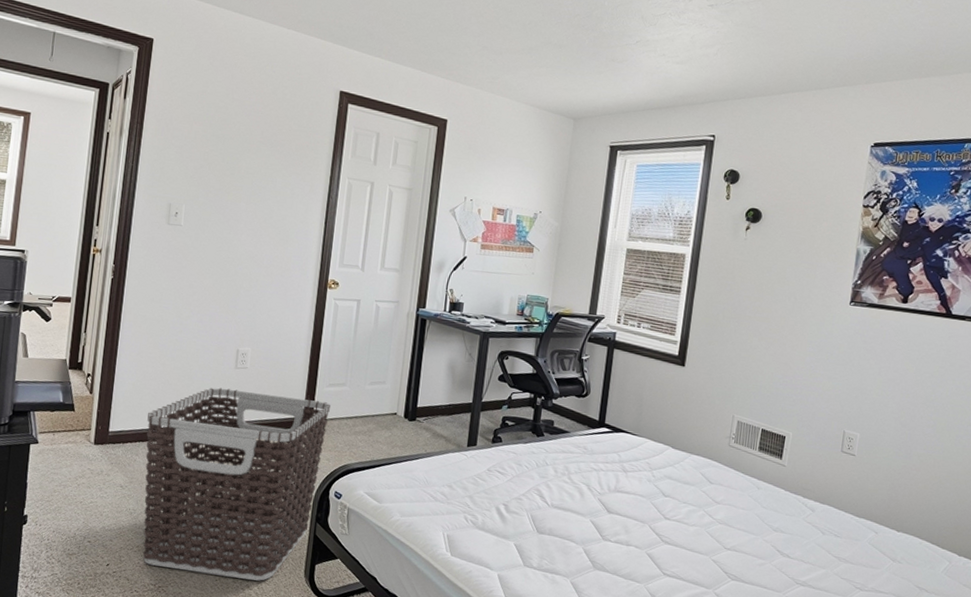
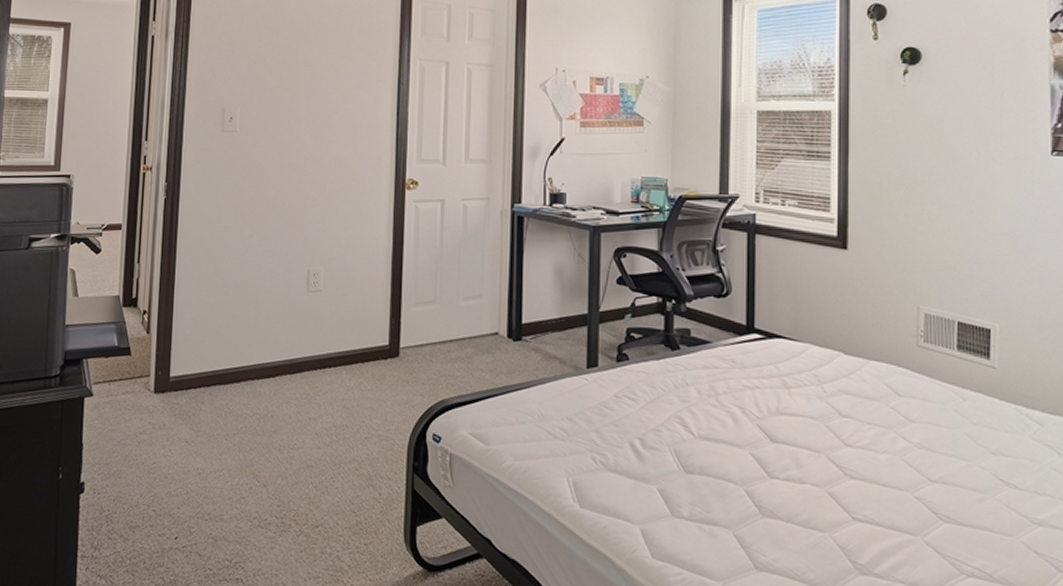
clothes hamper: present [142,387,331,581] -> none [212,316,419,550]

